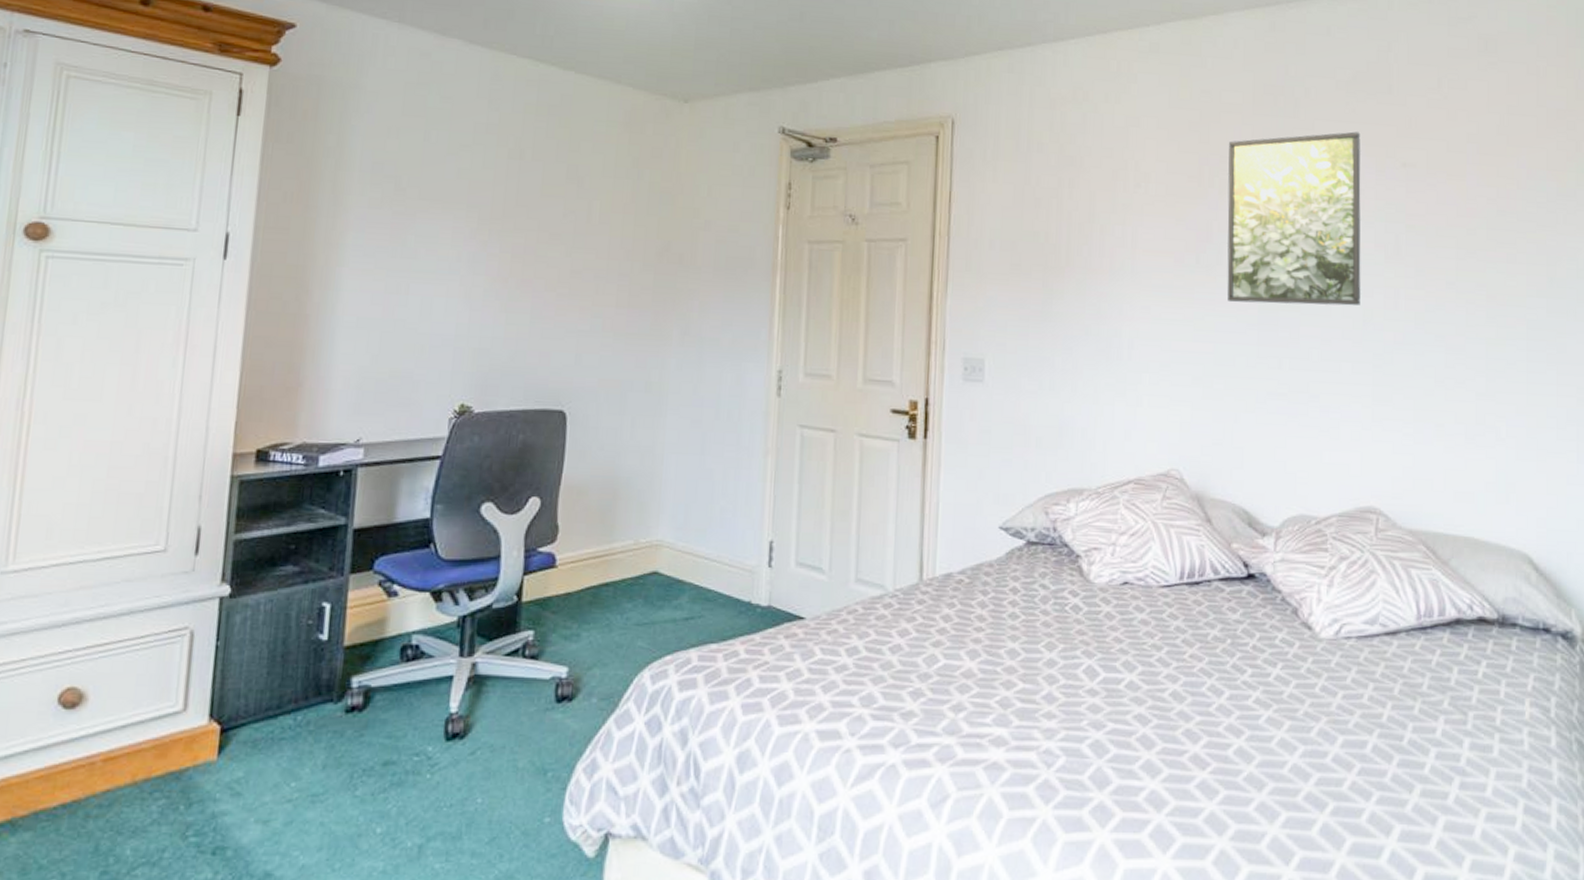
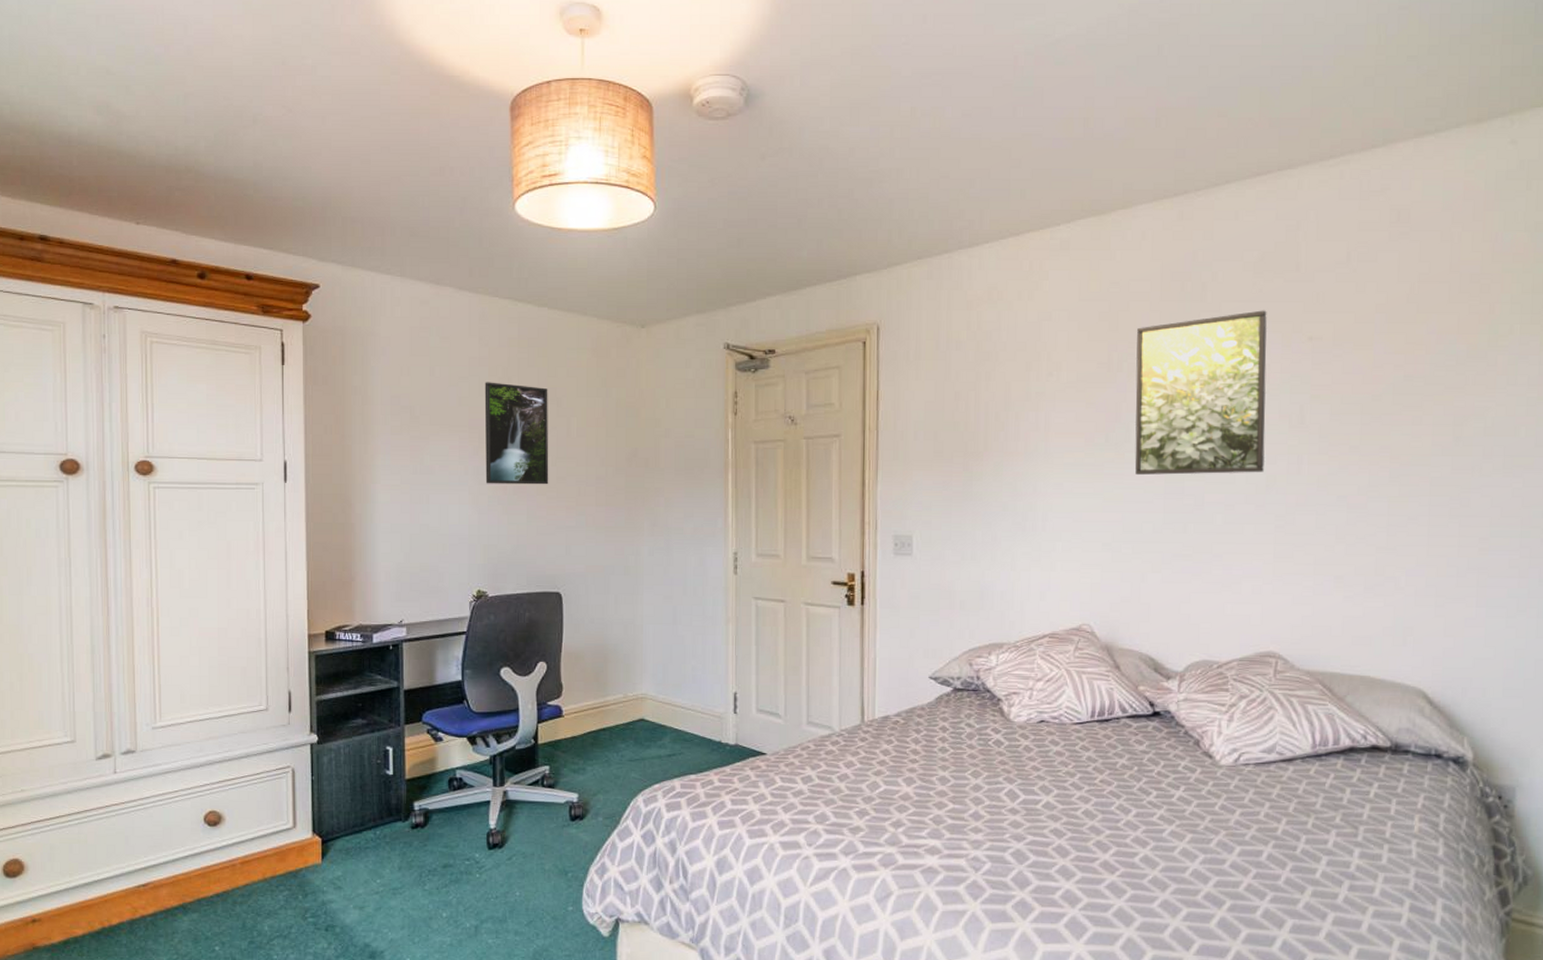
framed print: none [482,152,568,279] -> present [484,382,549,485]

